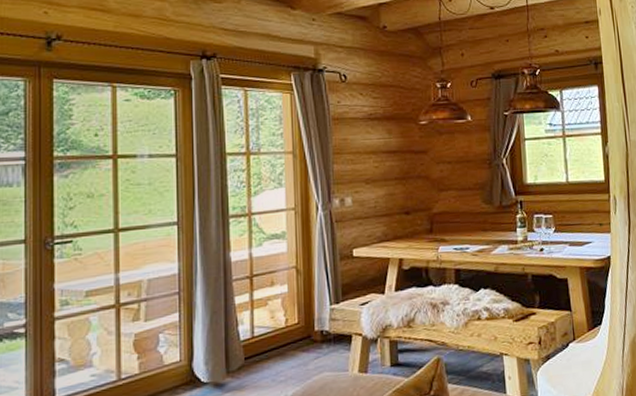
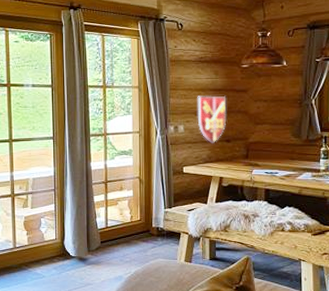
decorative shield: none [367,159,404,217] -> present [197,95,226,143]

